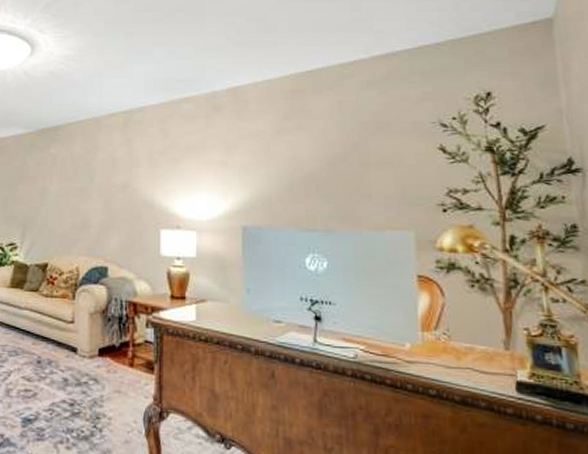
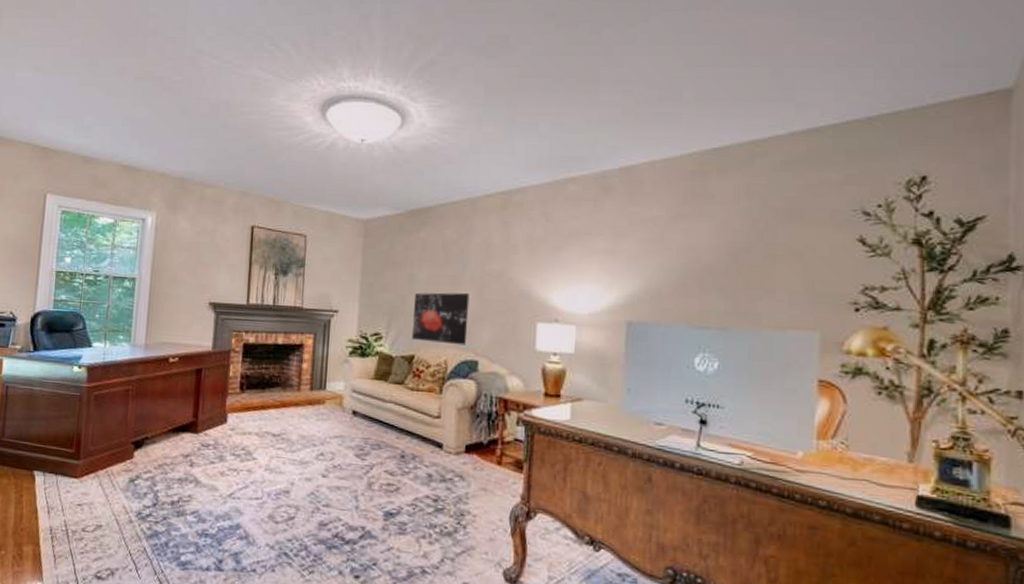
wall art: none [44,203,98,253] -> present [411,292,470,345]

